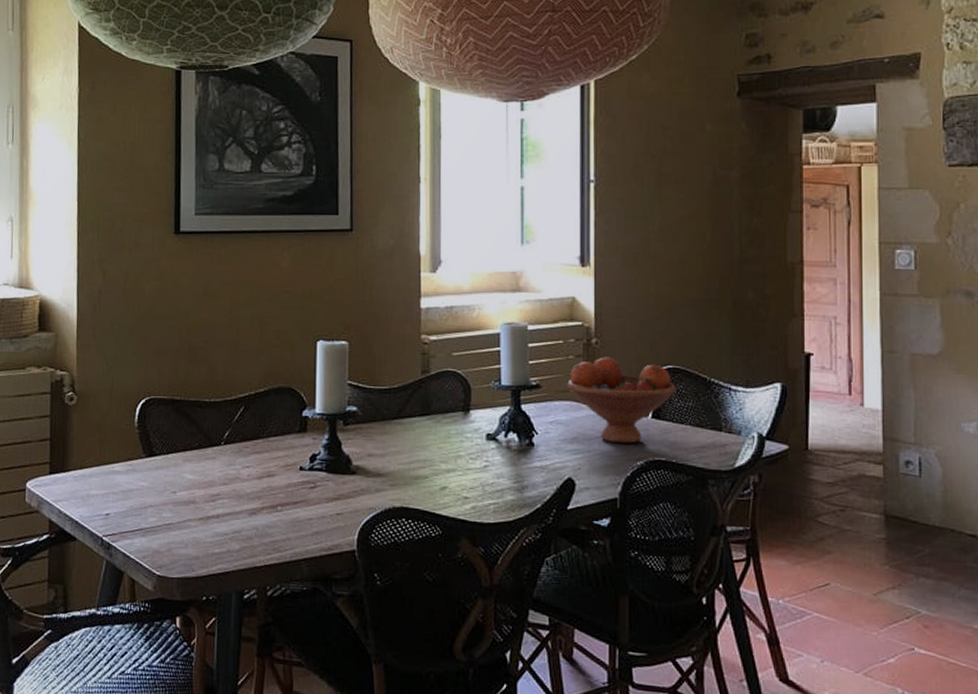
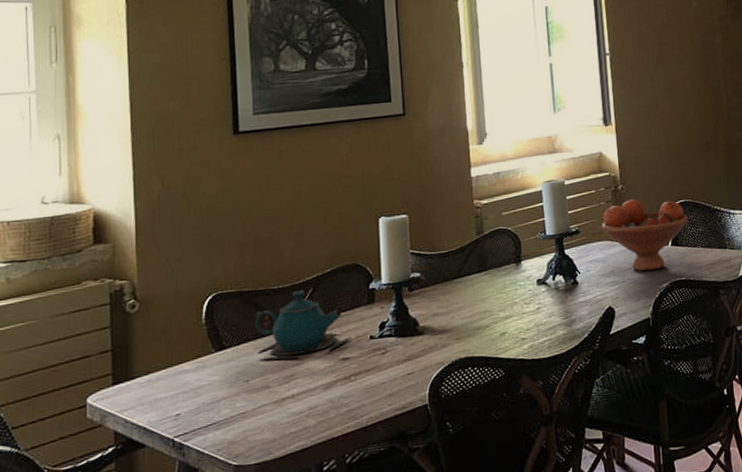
teapot: none [186,407,281,478] -> present [255,290,352,361]

